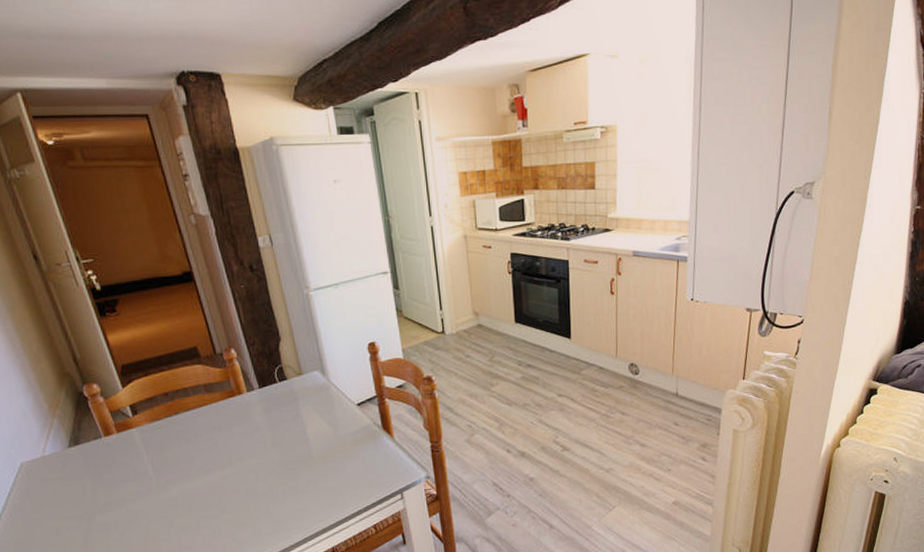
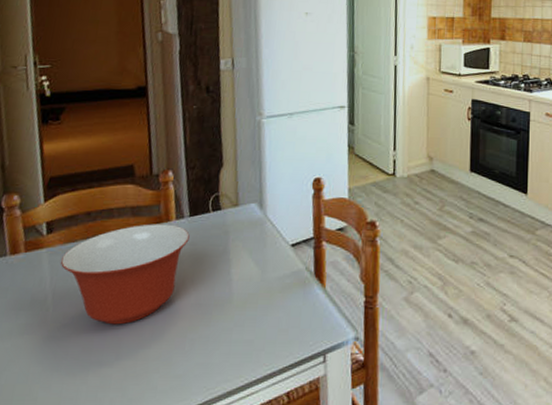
mixing bowl: none [151,396,263,486] -> present [60,224,190,325]

